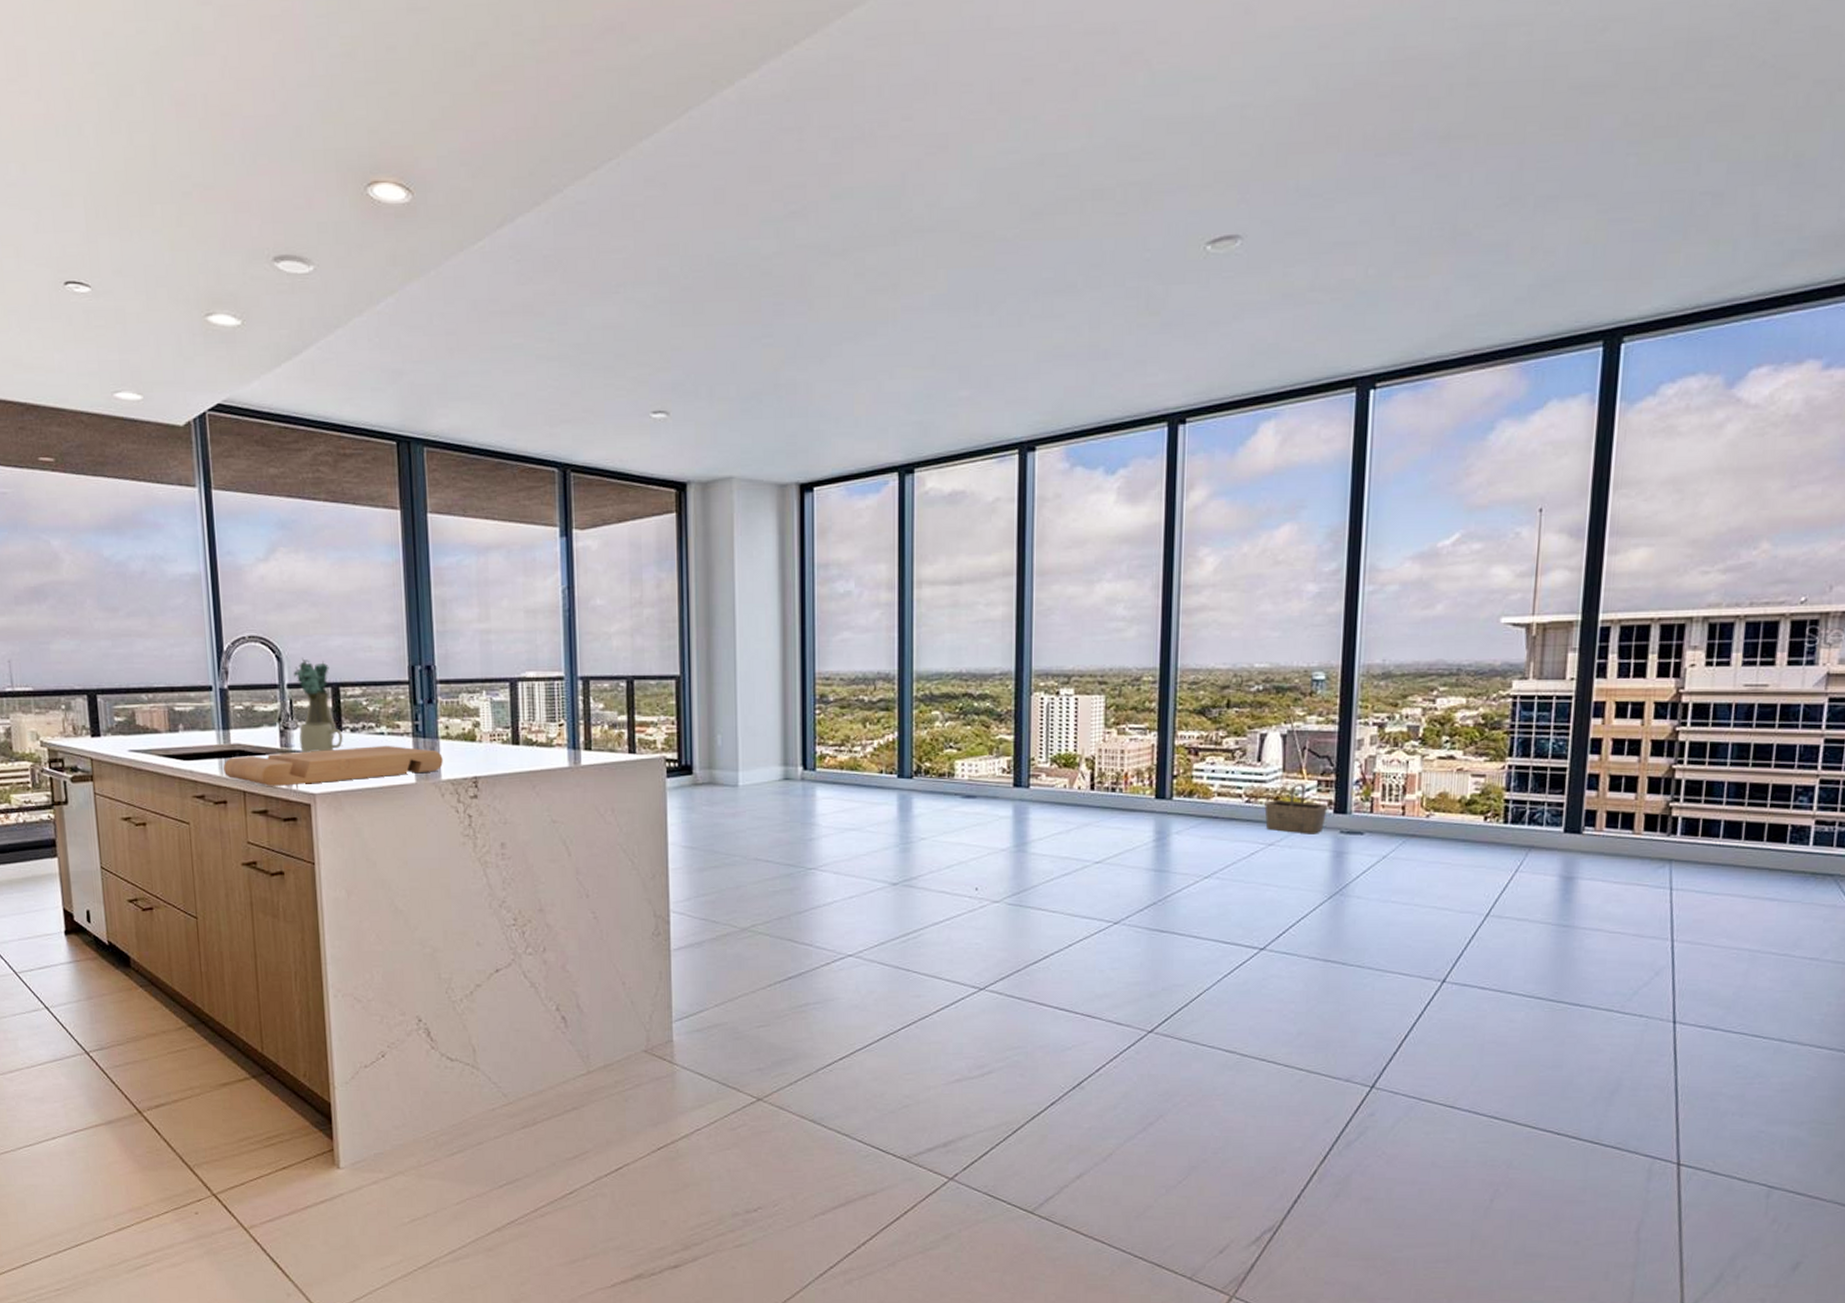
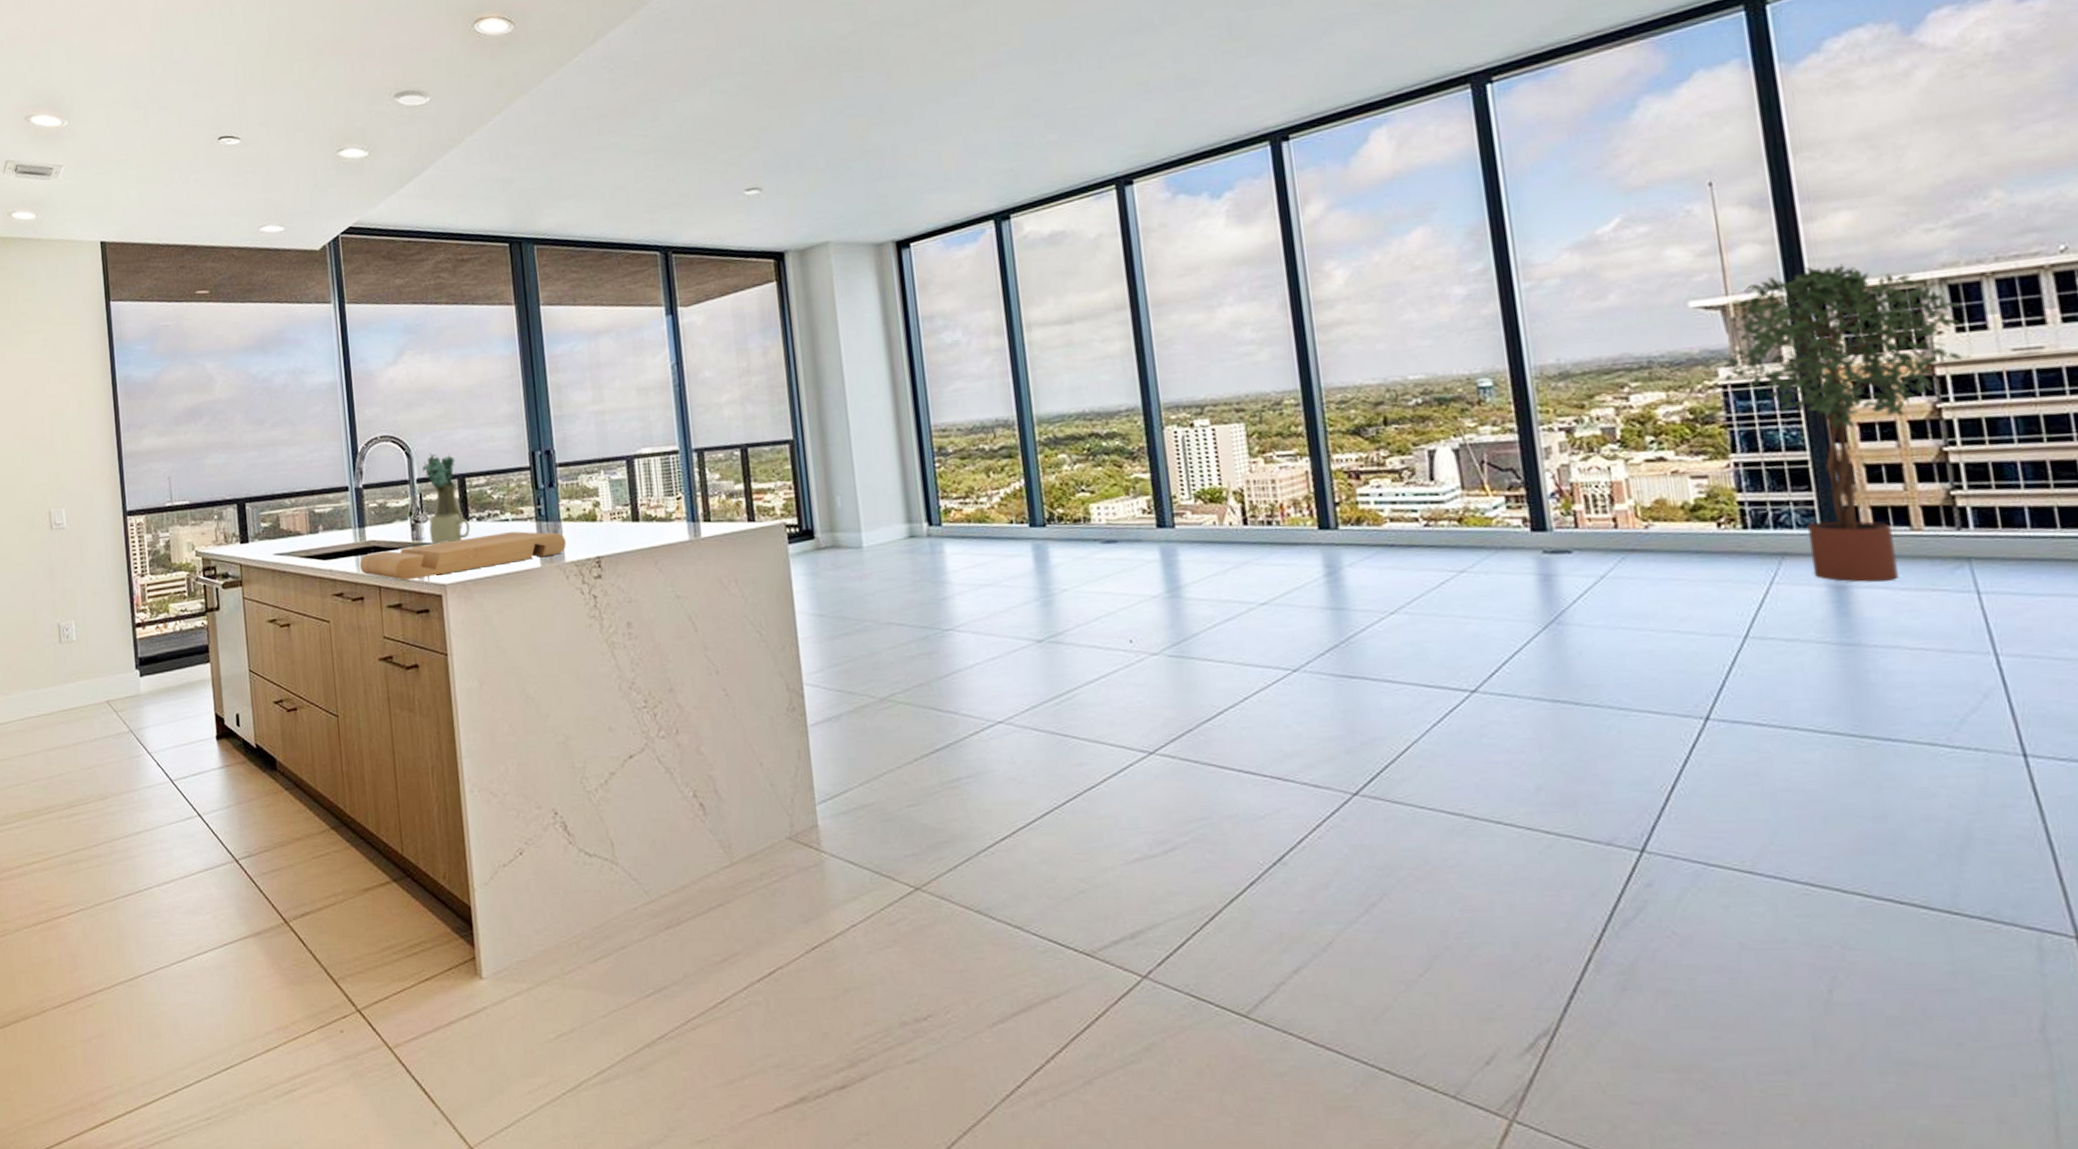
basket: present [1264,783,1329,834] -> none [1447,501,1524,557]
potted tree: none [1516,595,1715,875] -> present [1725,263,1971,582]

